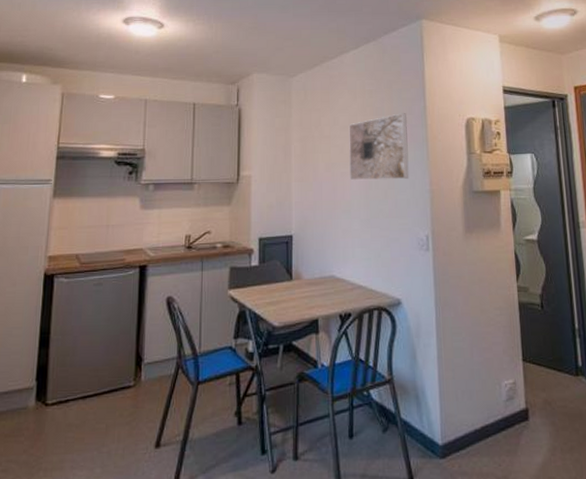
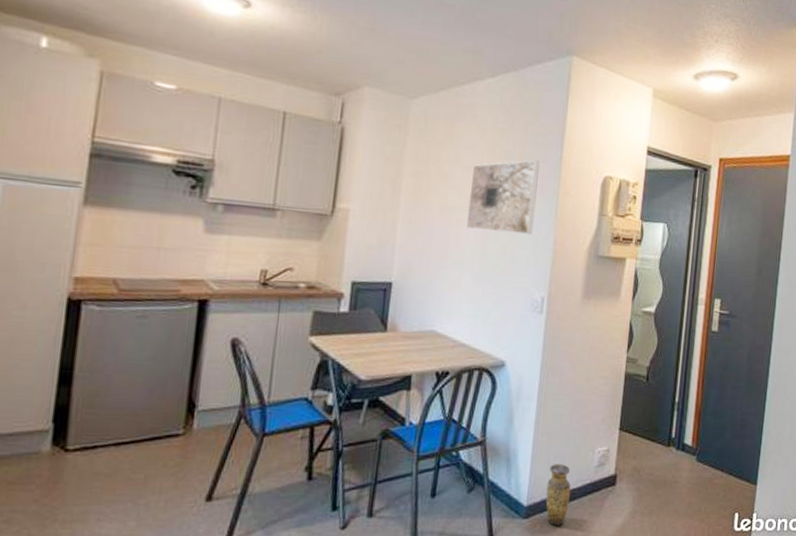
vase: none [459,399,484,466] -> present [545,464,571,526]

